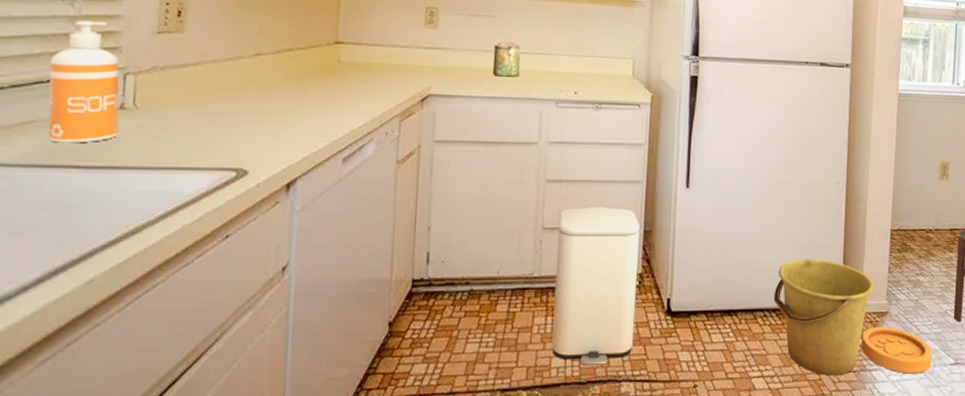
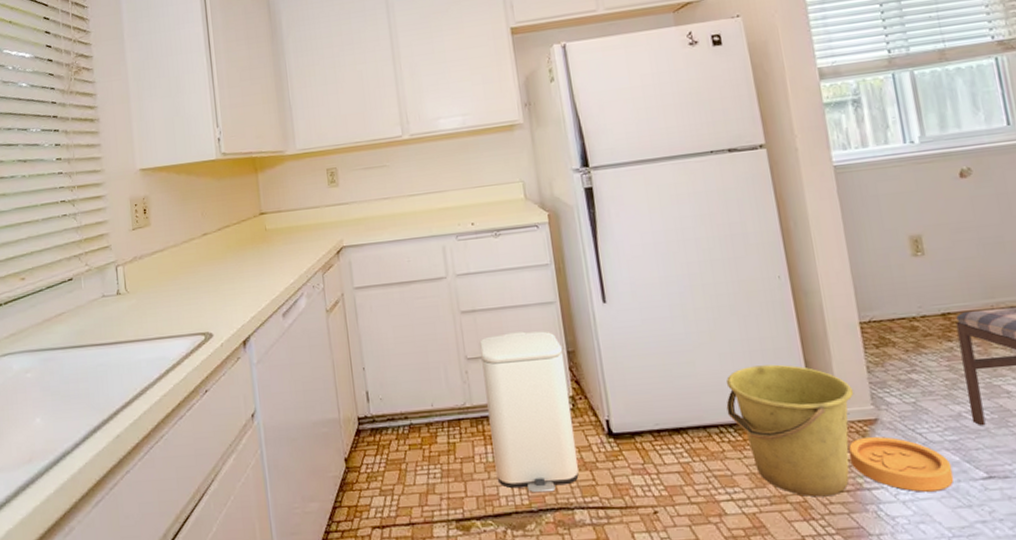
soap dispenser: present [48,20,120,144] -> none [67,227,119,328]
canister: present [492,42,521,77] -> none [390,186,418,221]

